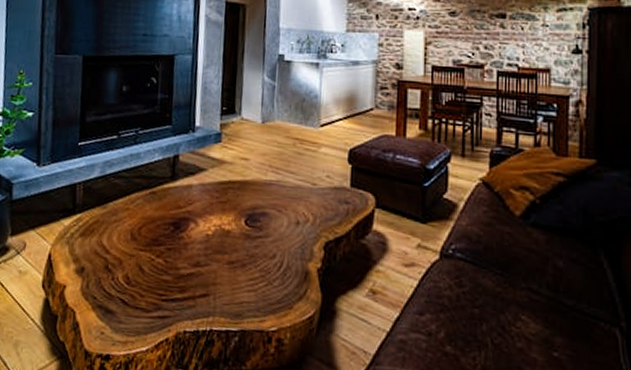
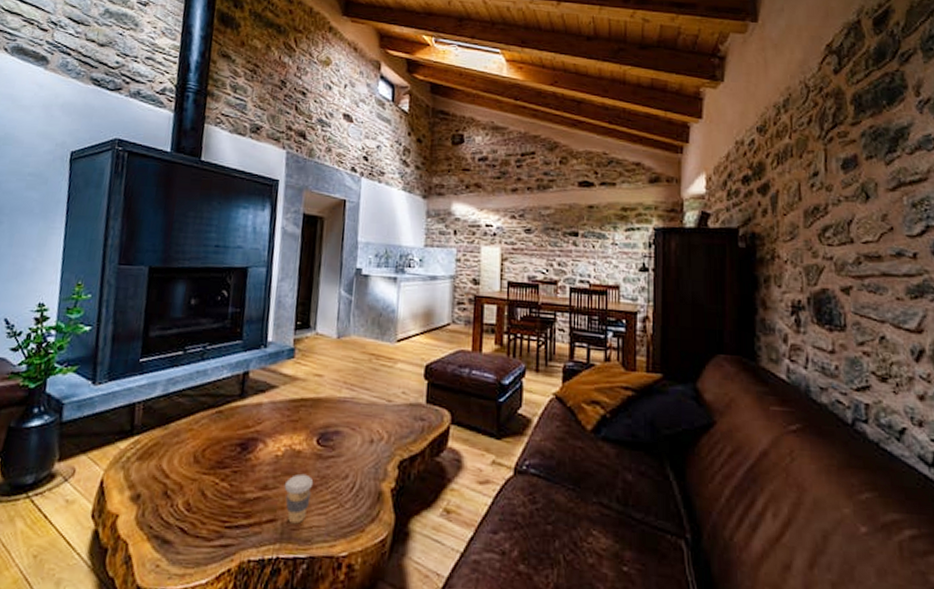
coffee cup: none [215,252,243,299] -> present [284,473,314,524]

